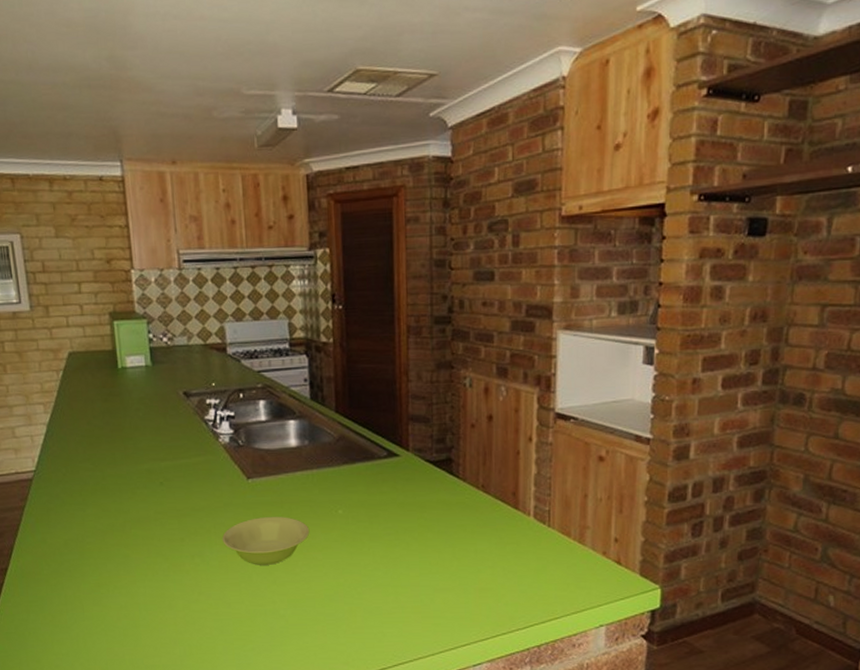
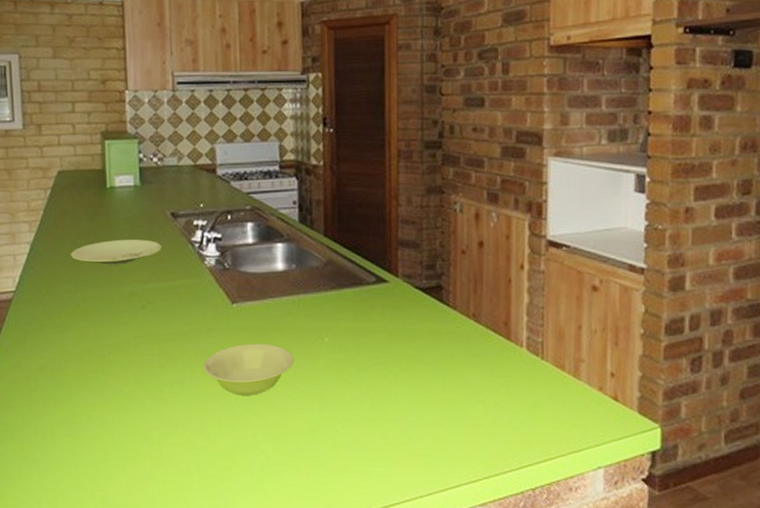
plate: none [87,419,176,444] -> present [71,239,161,265]

